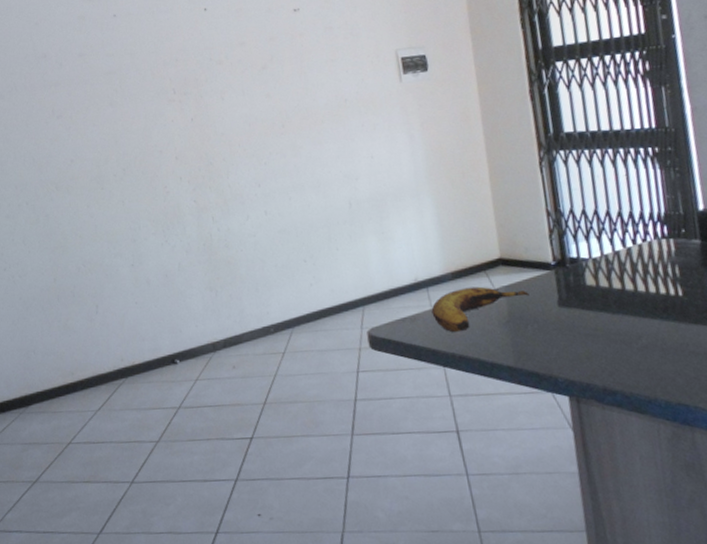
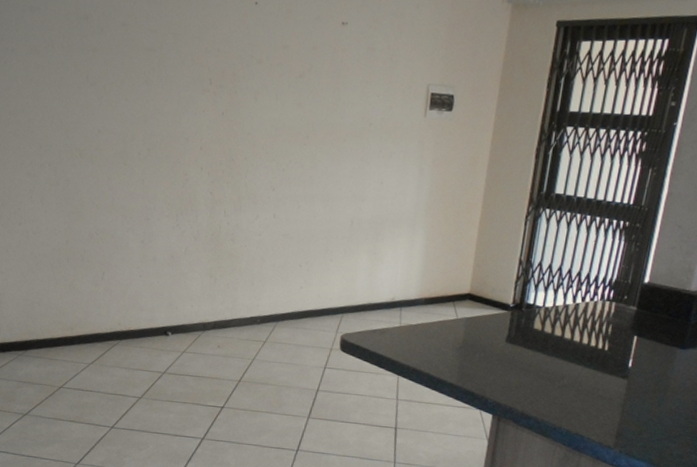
banana: present [431,286,529,333] -> none [399,313,485,349]

